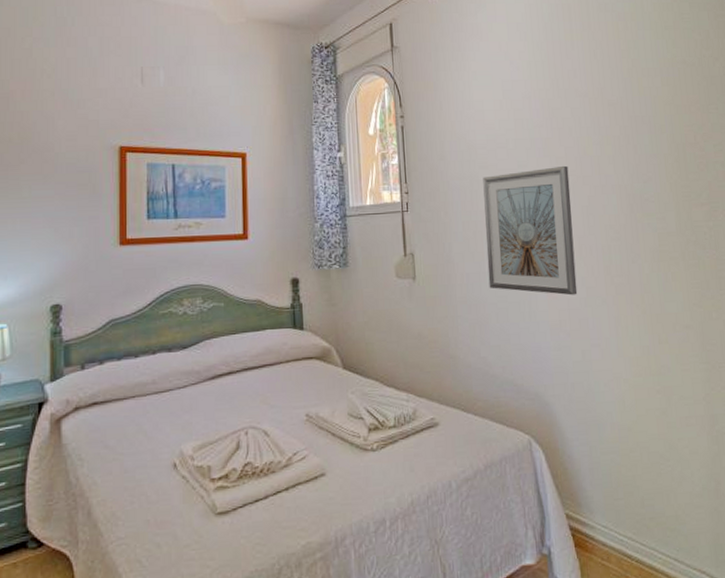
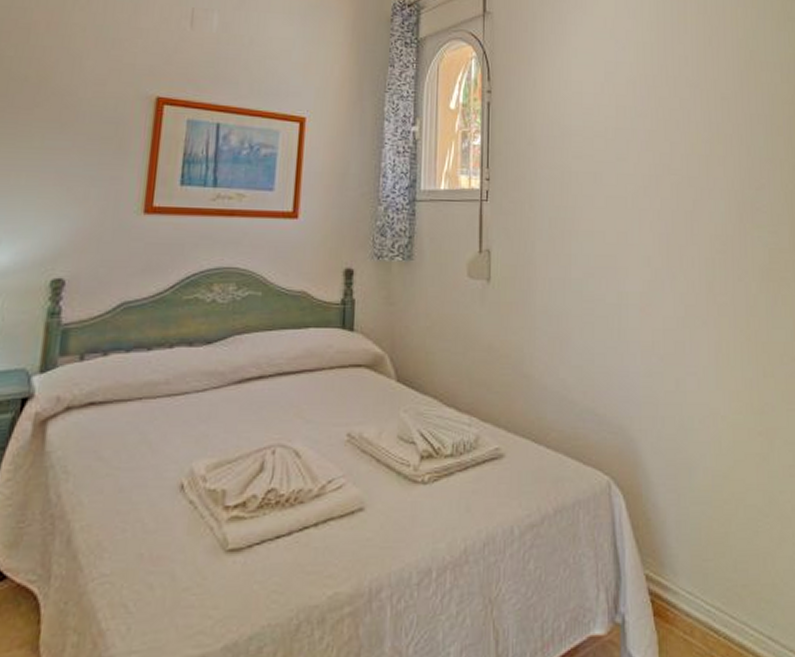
picture frame: present [483,165,578,296] -> none [574,162,675,313]

